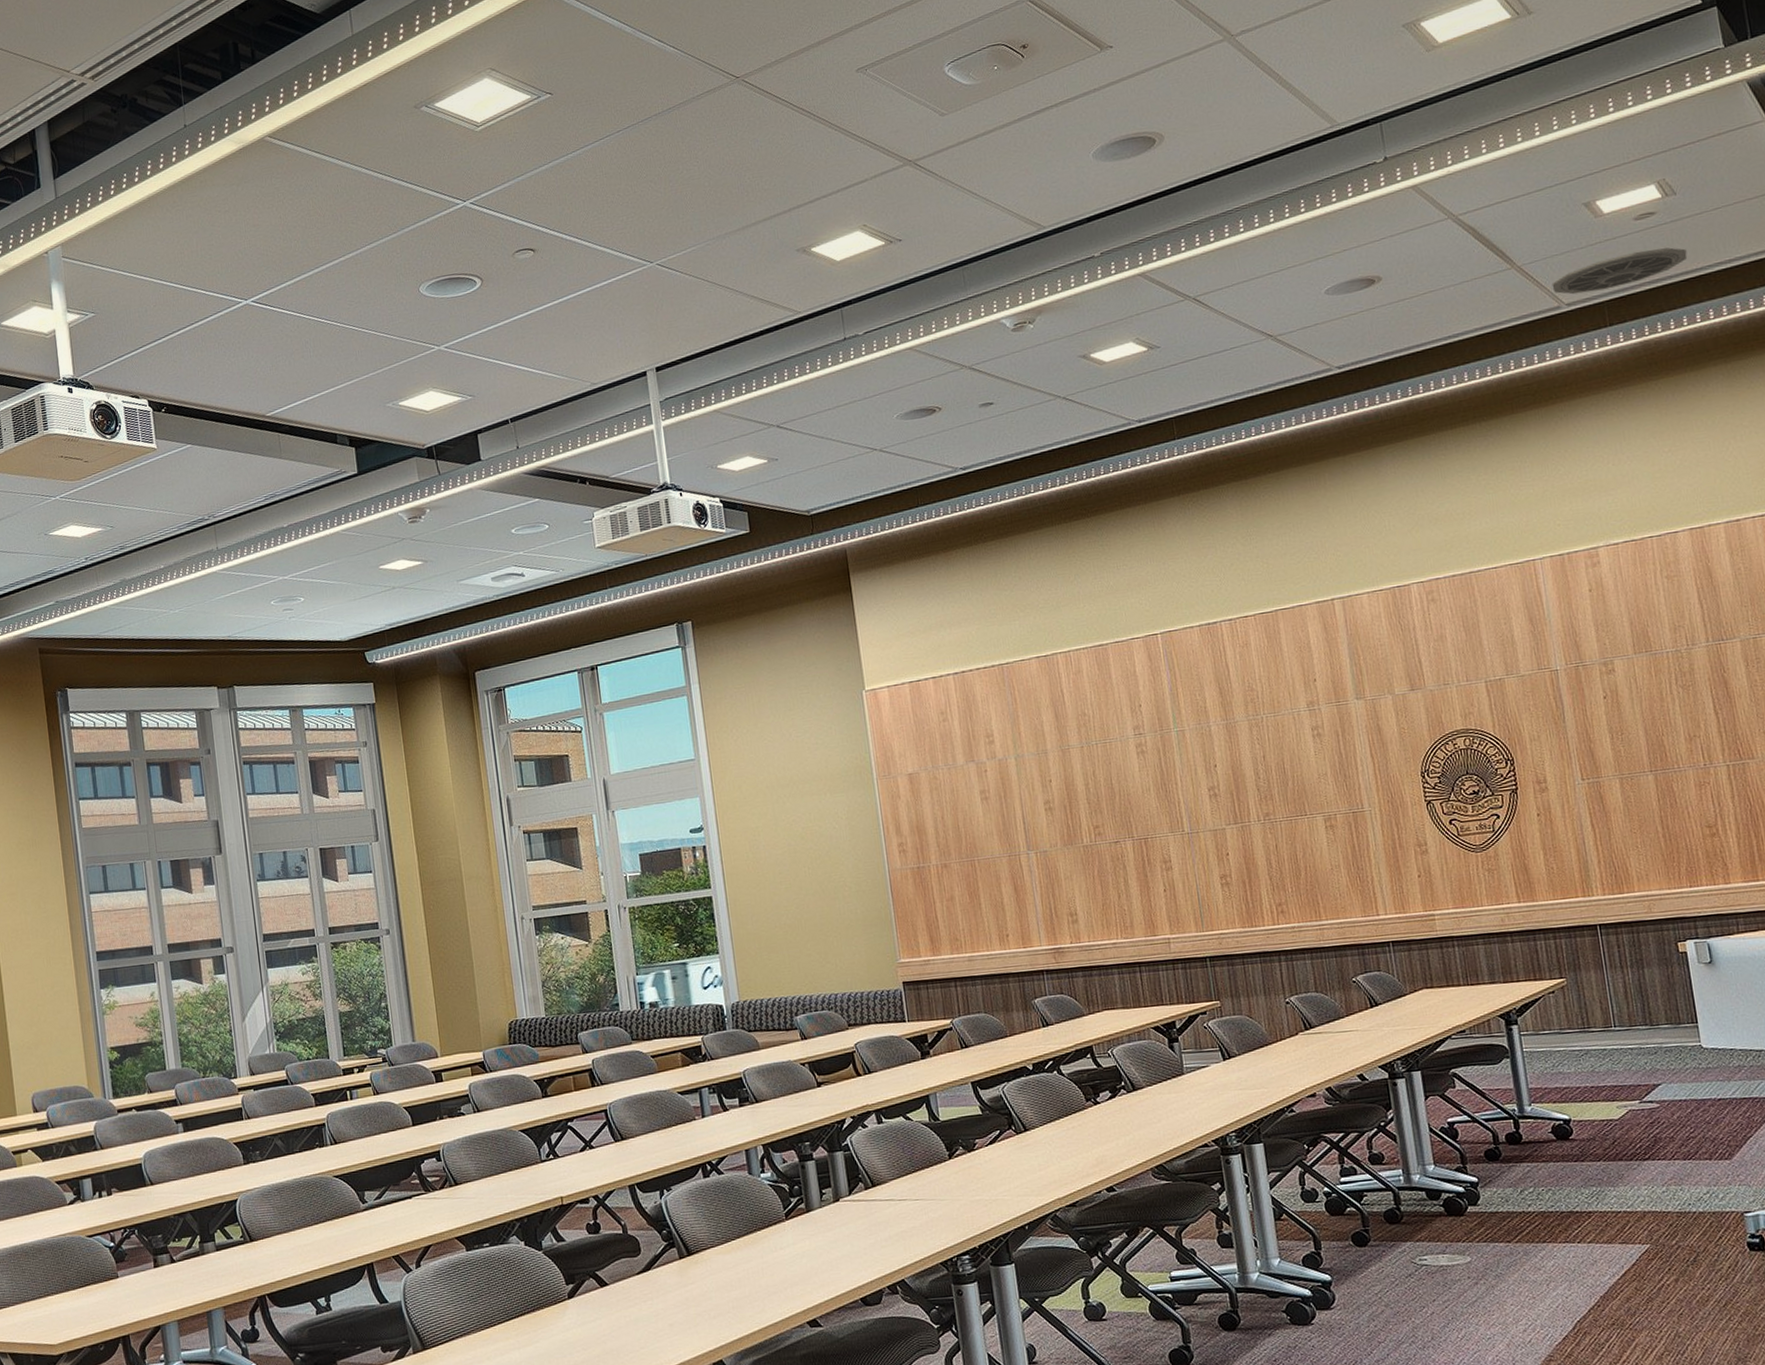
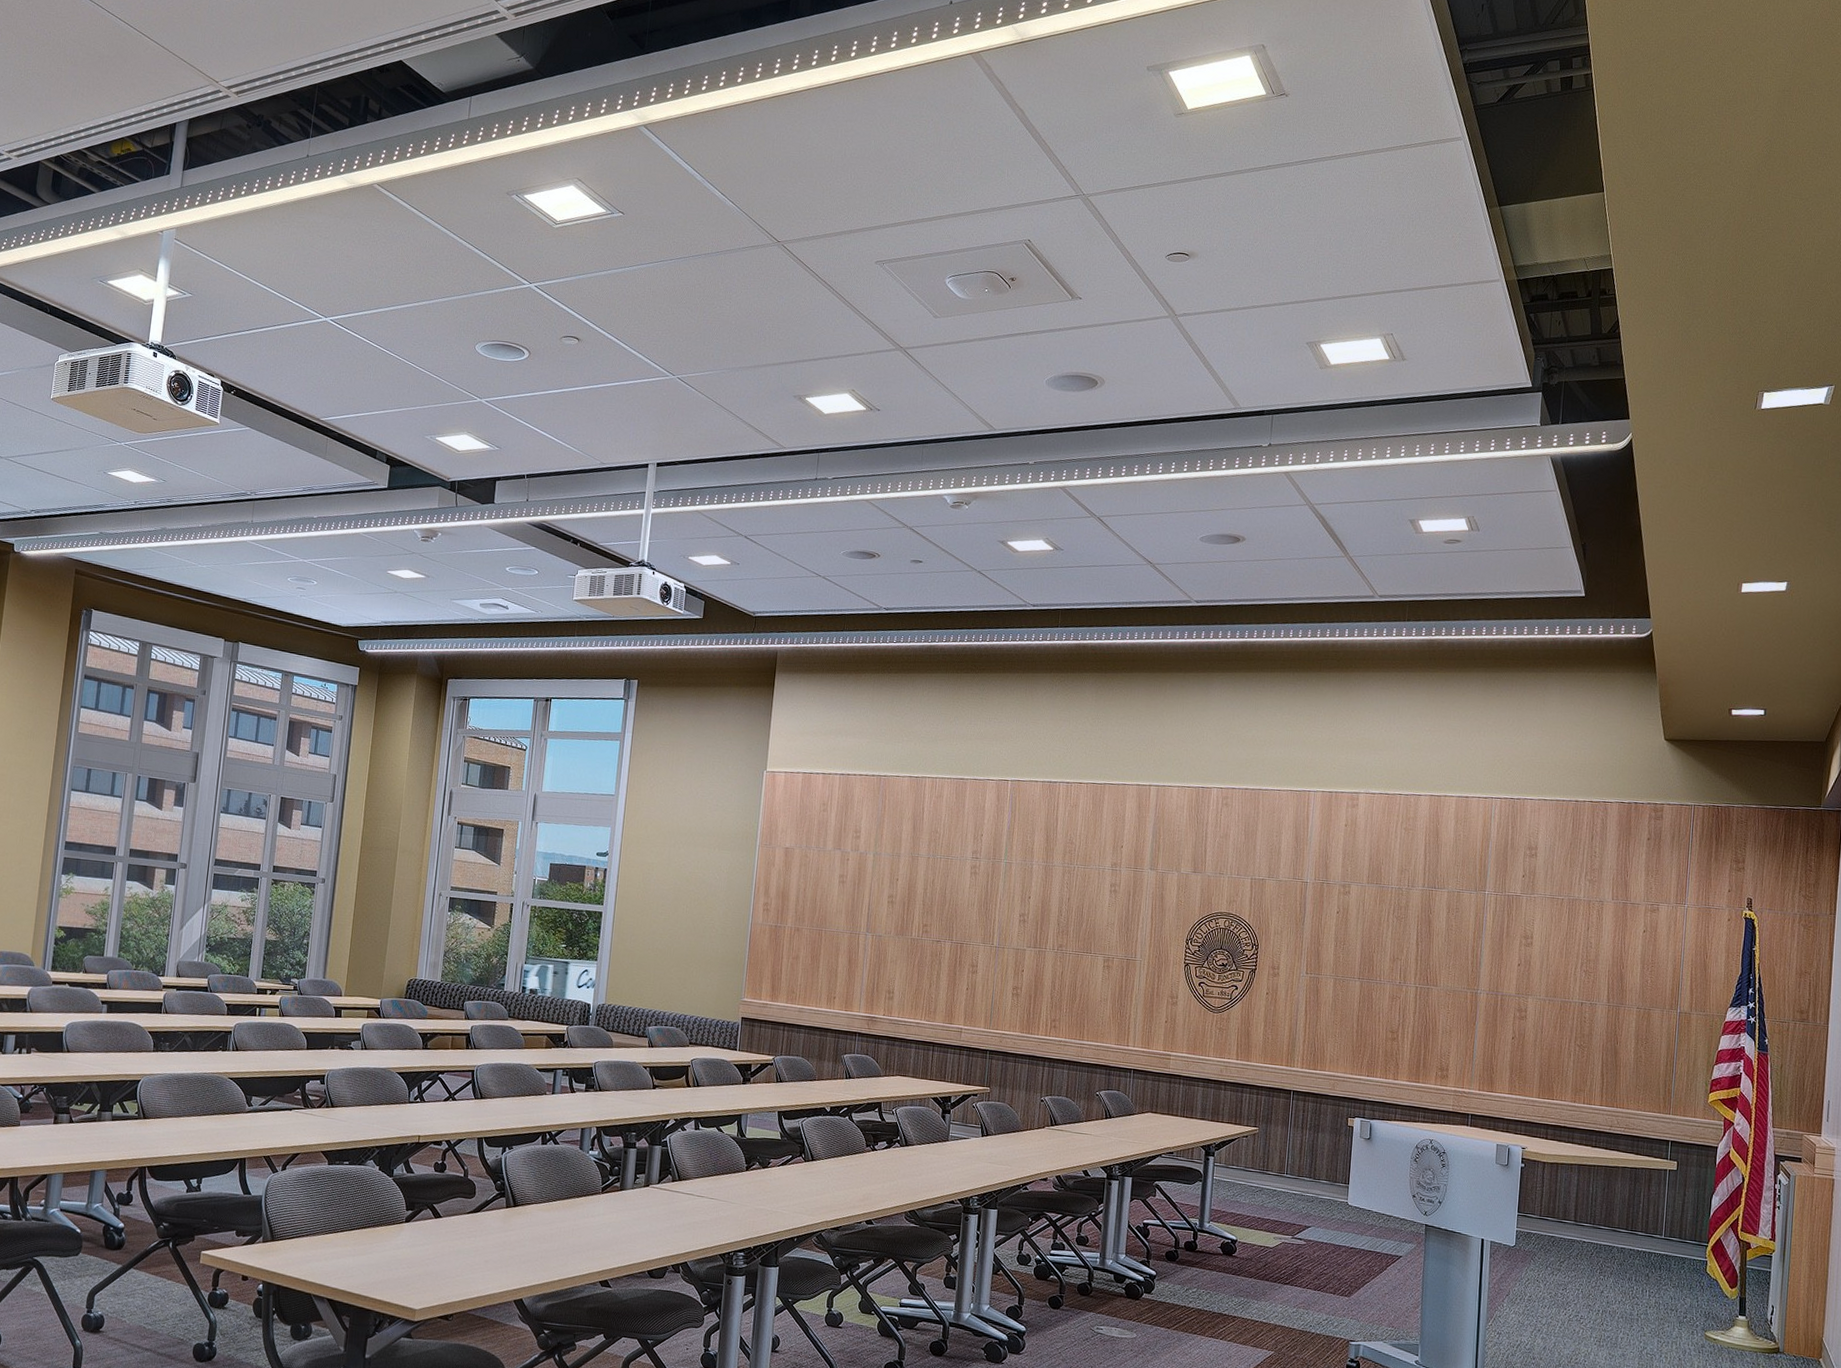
ceiling vent: present [1552,247,1688,295] -> none [1371,567,1477,592]

